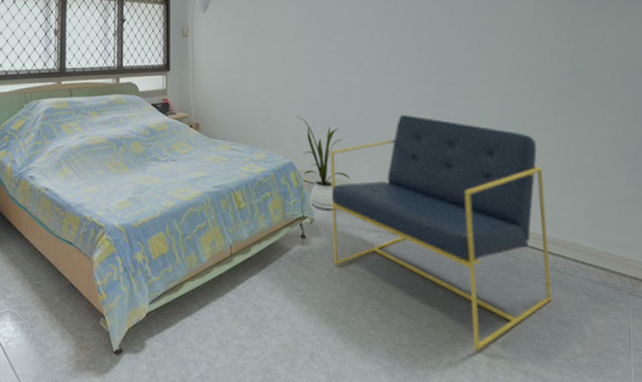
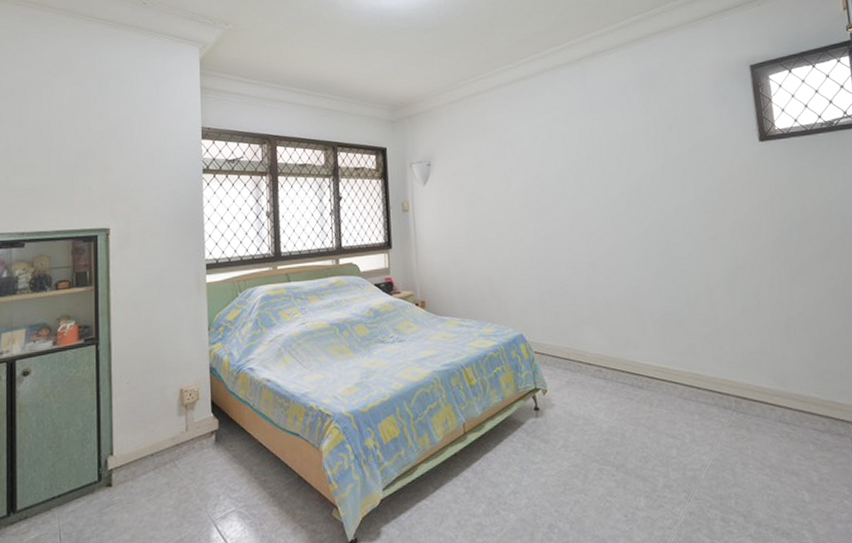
house plant: present [296,116,351,210] -> none [524,286,582,381]
armchair: present [330,115,552,351] -> none [560,279,781,507]

